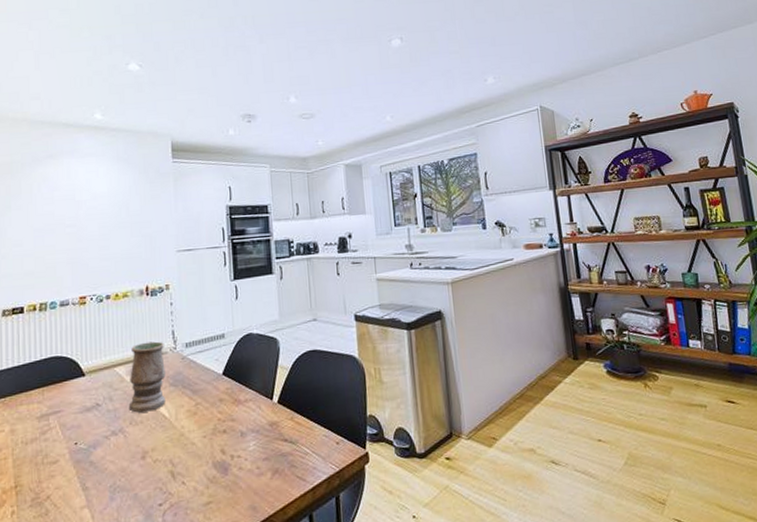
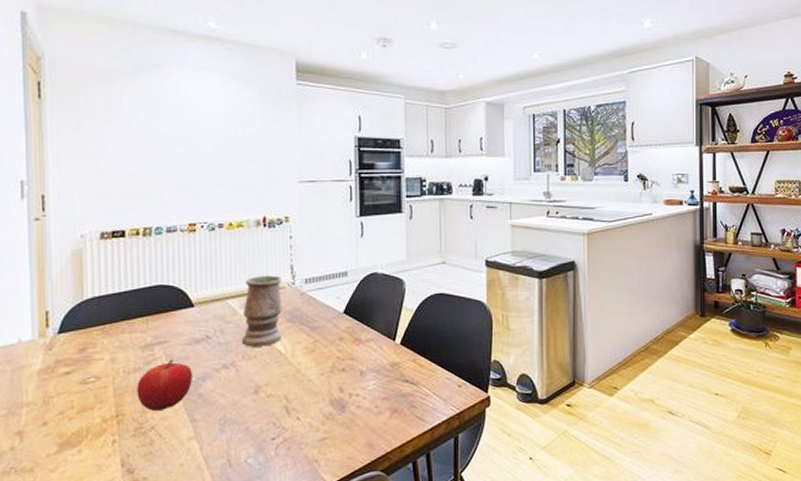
fruit: none [34,428,84,480] -> present [137,359,192,411]

